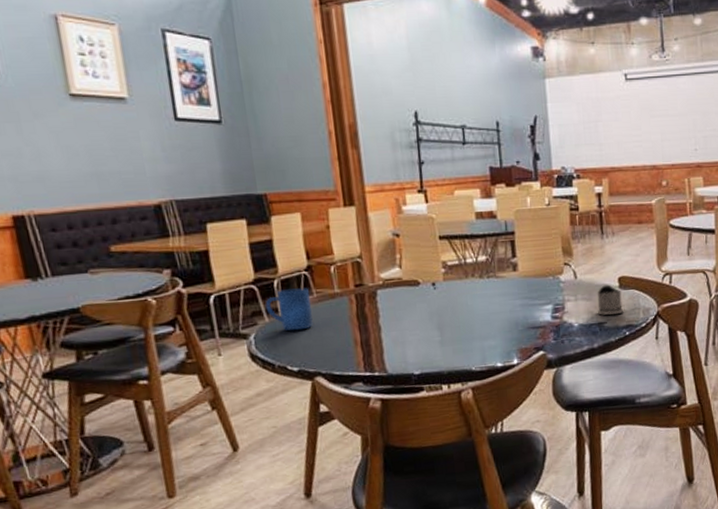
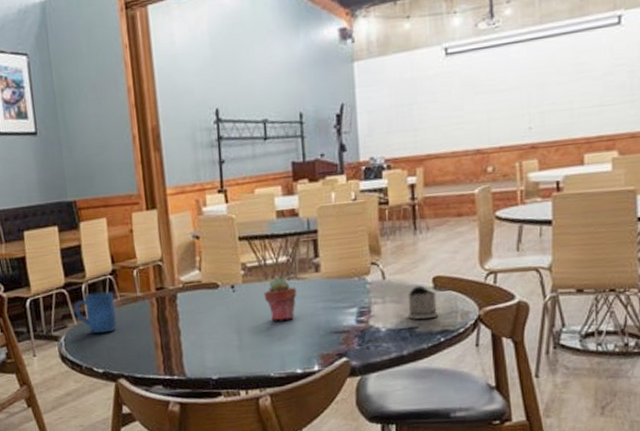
potted succulent: none [464,276,496,318] -> present [264,278,297,322]

